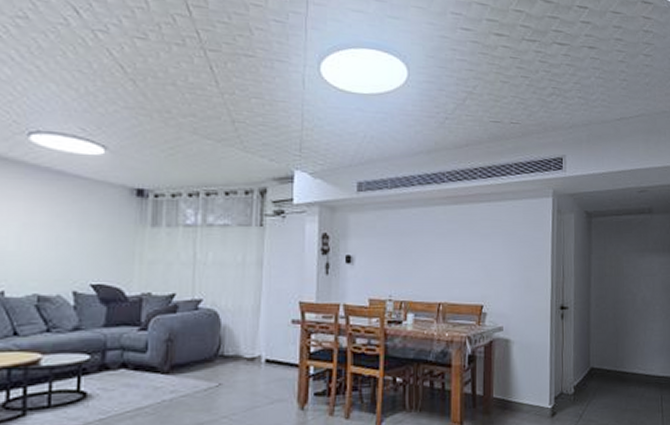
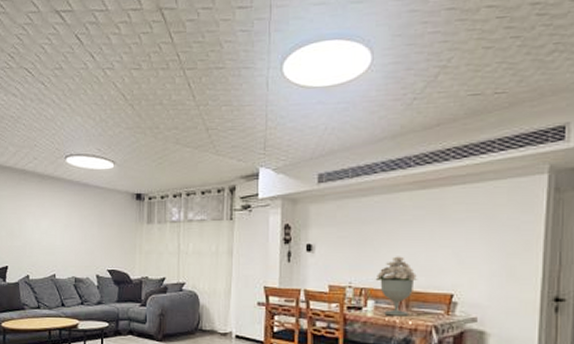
bouquet: none [414,268,453,330] -> present [375,256,418,318]

